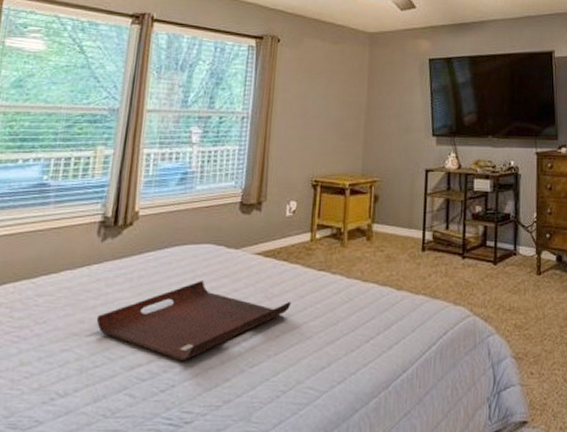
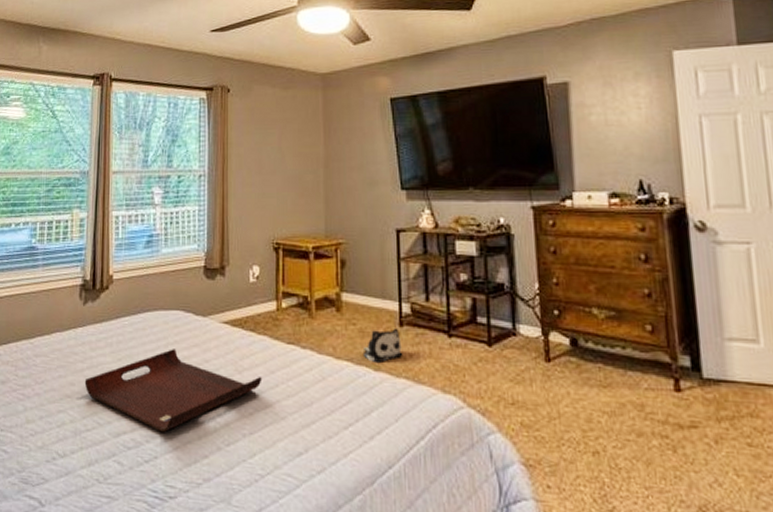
plush toy: none [387,252,423,284] -> present [362,328,402,364]

